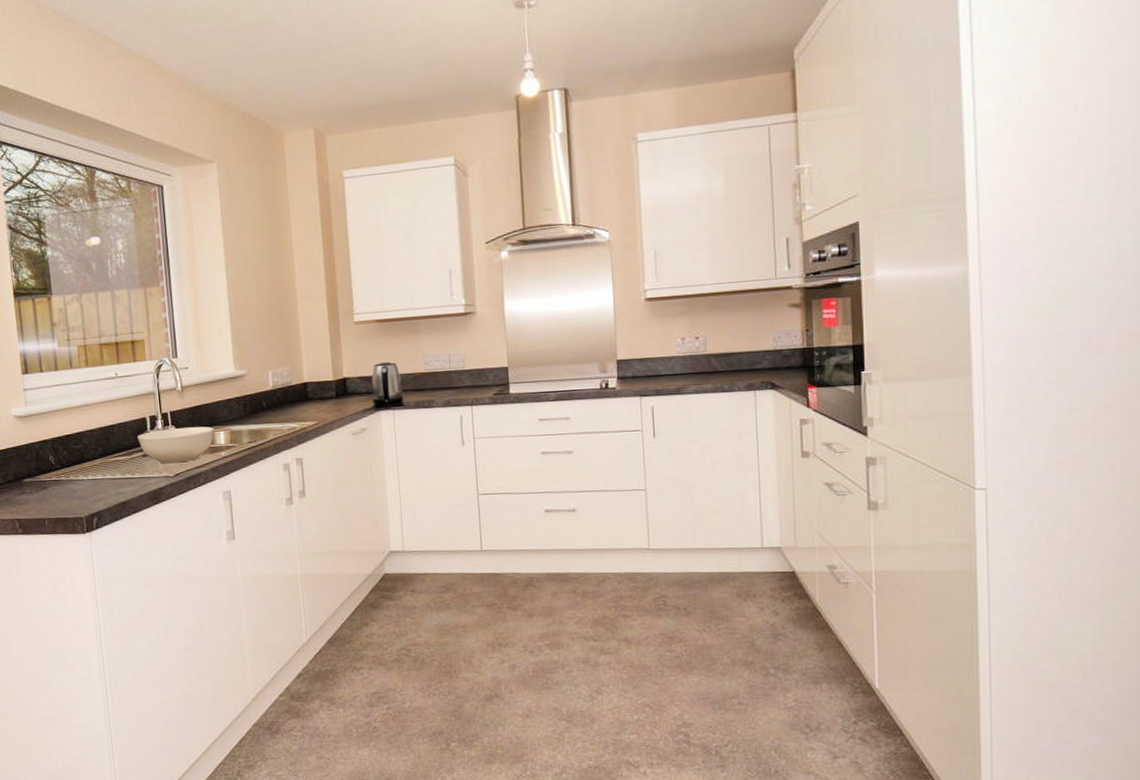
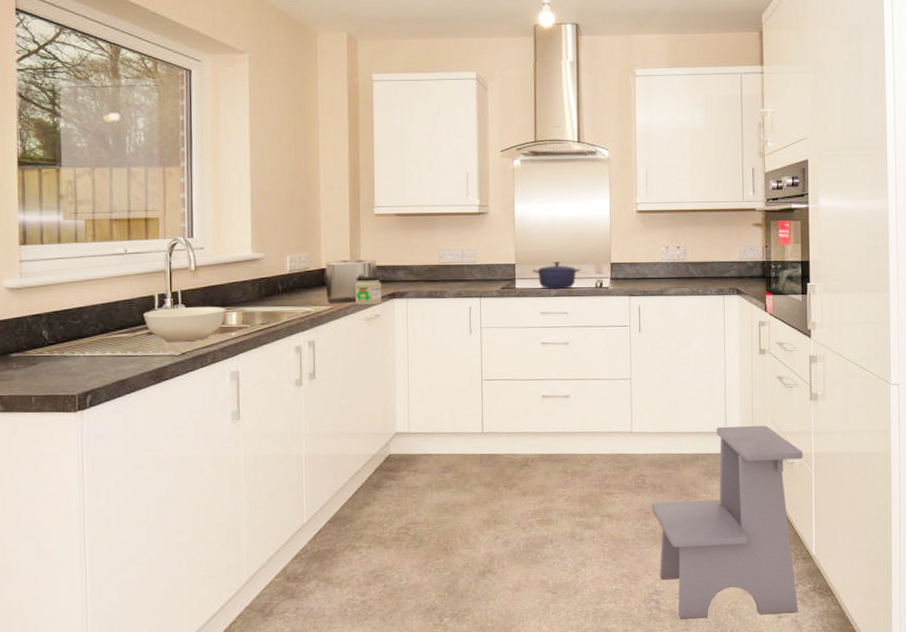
toaster: none [308,370,362,418] -> present [326,259,378,303]
jar: none [339,388,368,420] -> present [355,276,382,306]
kettle: present [371,361,405,409] -> none [387,253,418,297]
cooking pot: none [527,361,583,394] -> present [532,261,581,290]
step stool: none [675,539,861,755] -> present [651,425,804,619]

